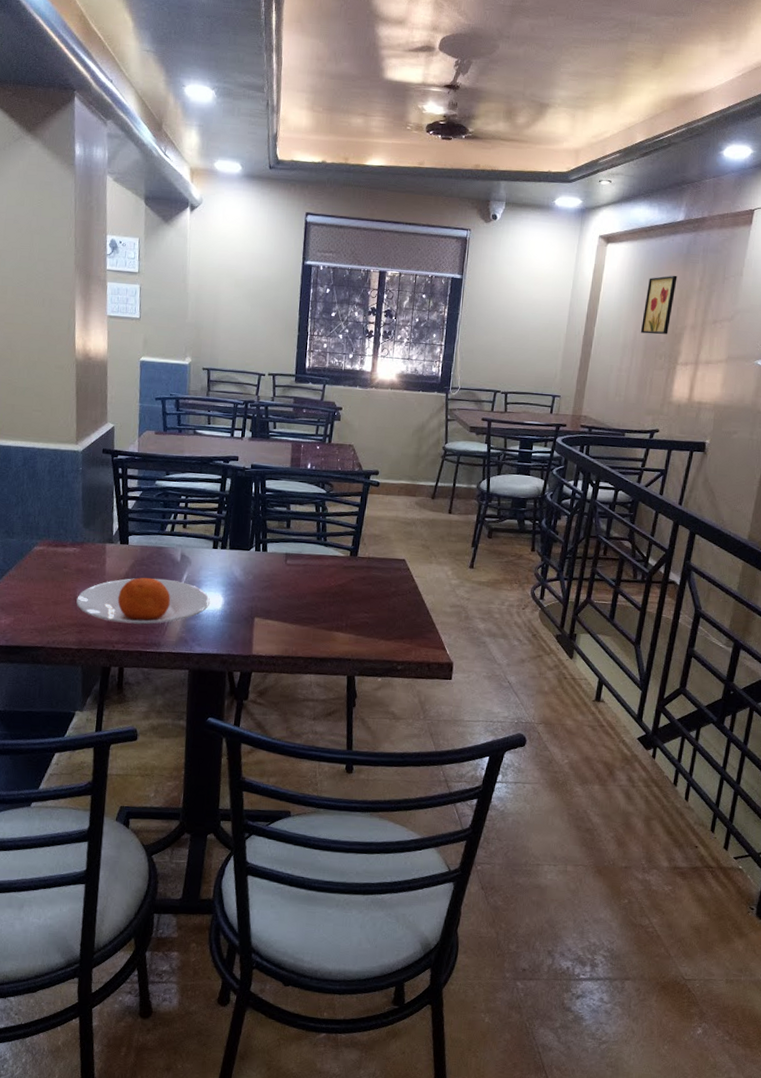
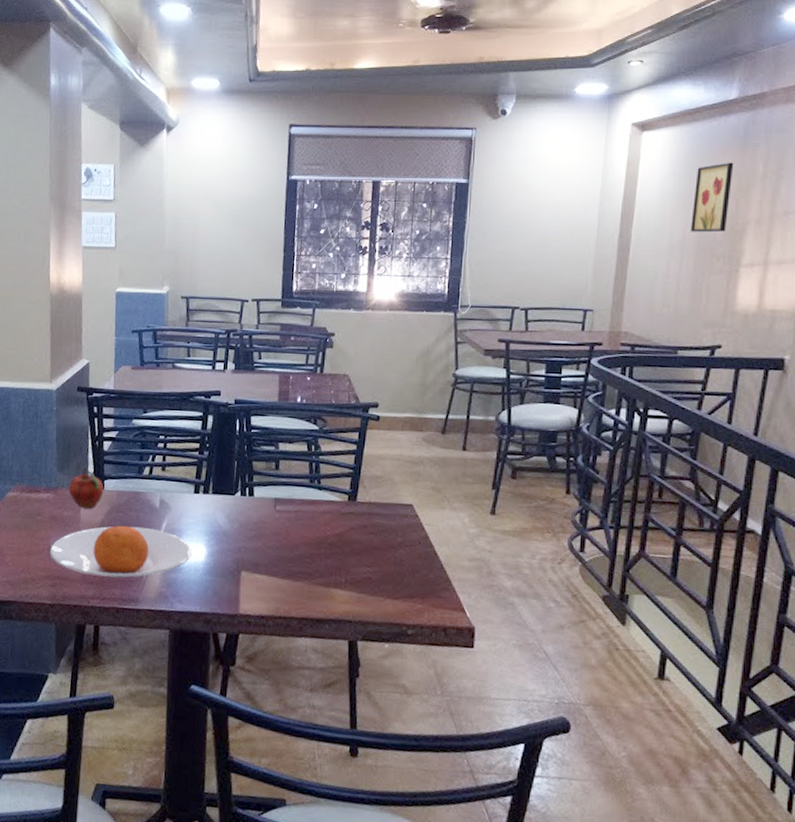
fruit: none [94,524,129,563] -> present [68,467,104,510]

